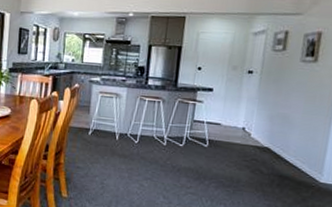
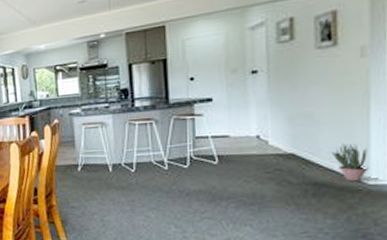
potted plant: none [297,145,324,179] -> present [331,143,369,182]

